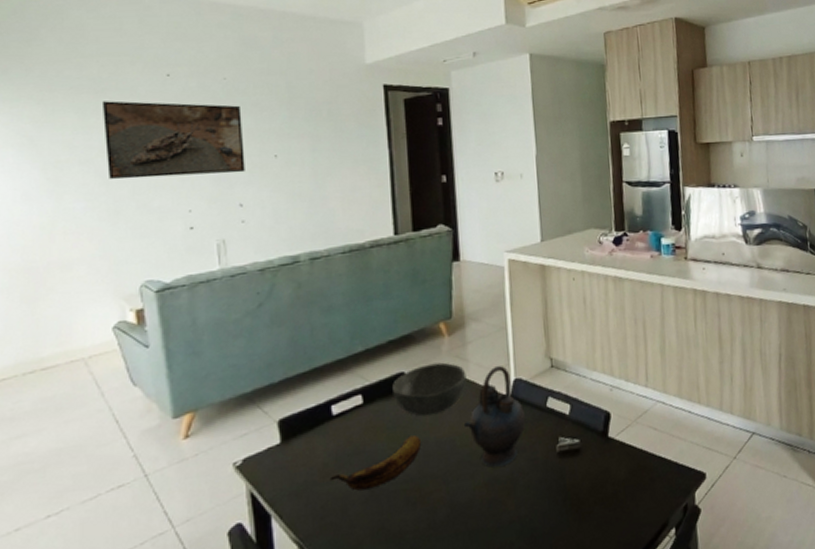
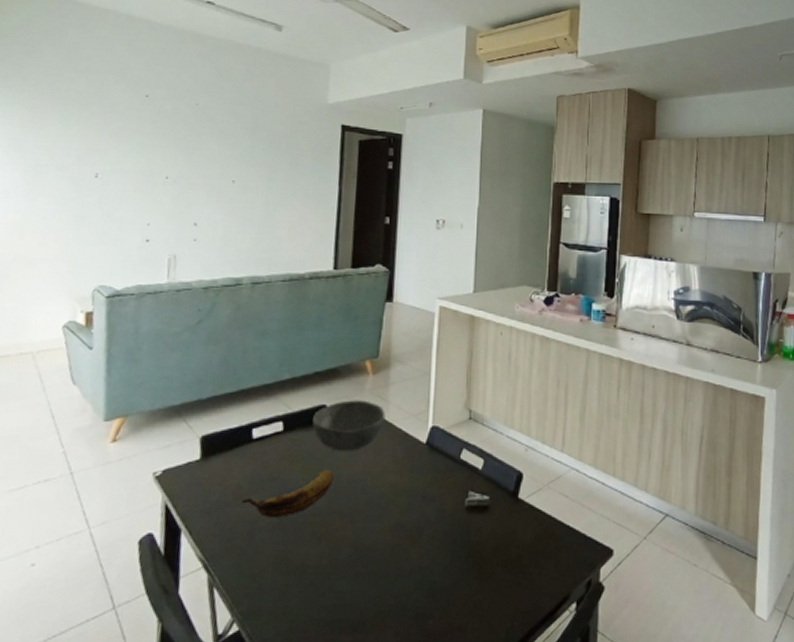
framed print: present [101,101,245,180] -> none [80,114,208,194]
teapot: present [465,365,526,468] -> none [378,410,439,512]

